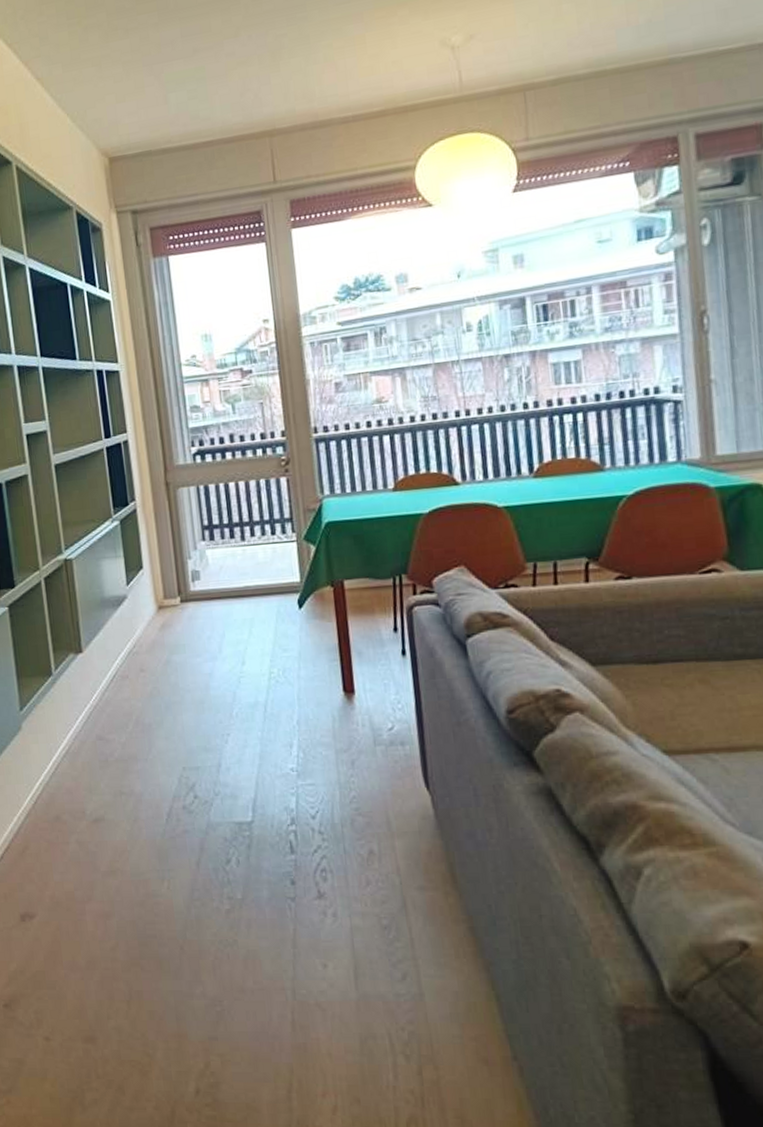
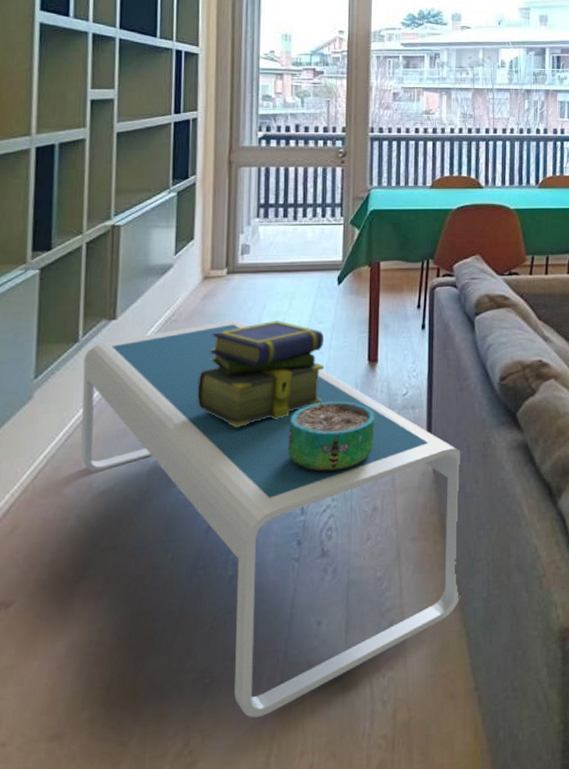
coffee table: none [59,650,484,1051] -> present [80,320,462,718]
stack of books: none [167,650,298,762] -> present [197,321,324,428]
decorative bowl: none [266,735,361,811] -> present [287,401,375,473]

